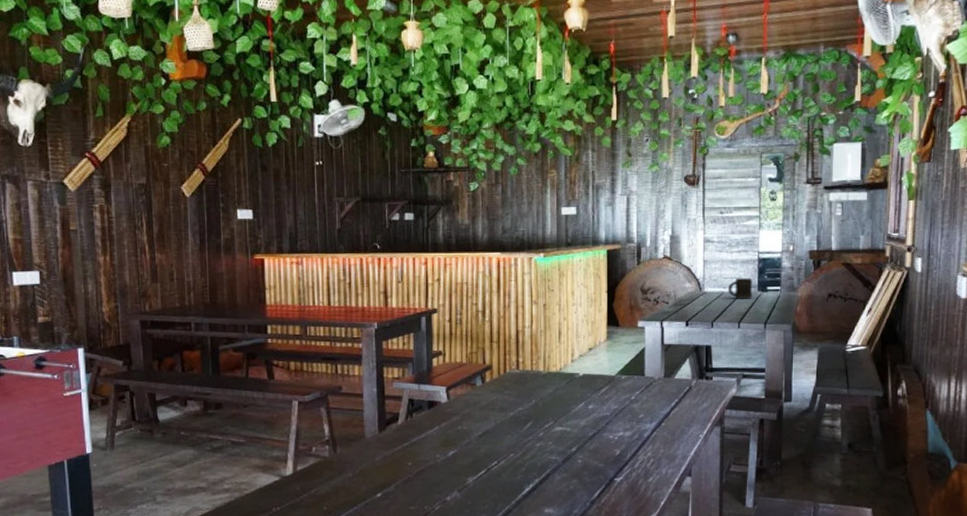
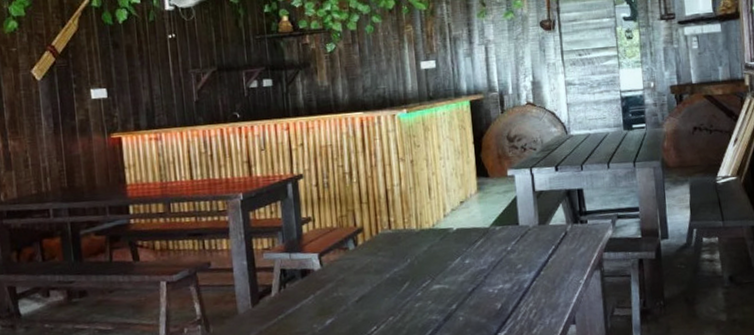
beer mug: present [728,278,753,299] -> none [593,118,619,140]

